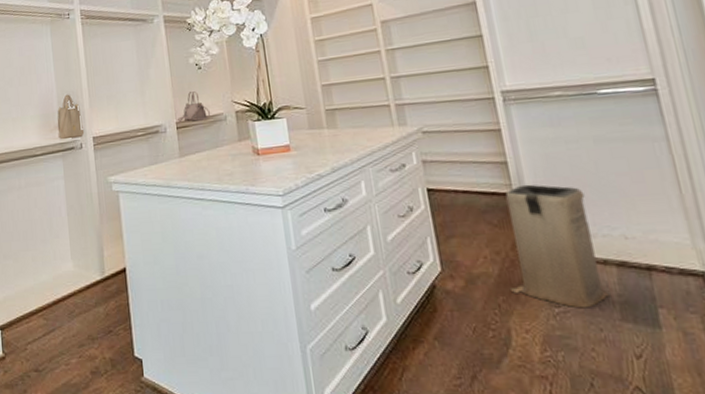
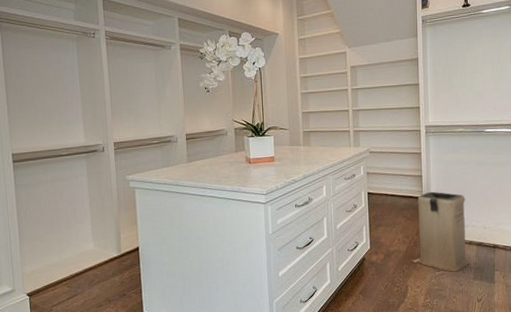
handbag: present [57,94,84,139] -> none [81,105,106,142]
handbag: present [177,91,211,122] -> none [187,110,215,135]

